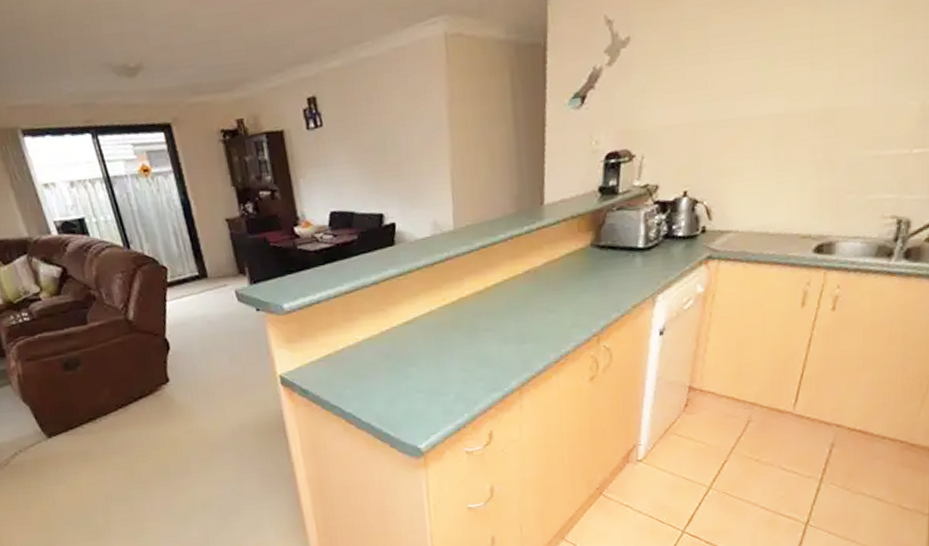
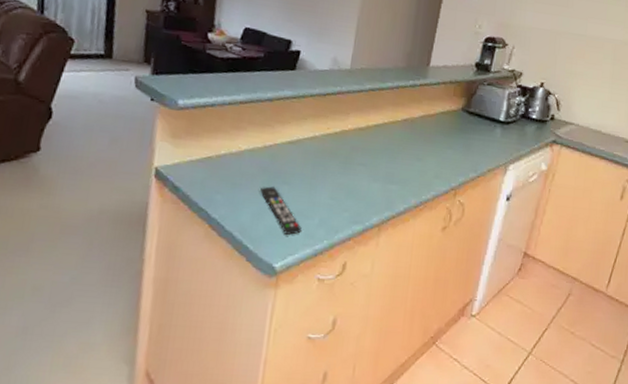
remote control: none [388,371,439,415] -> present [260,186,302,235]

